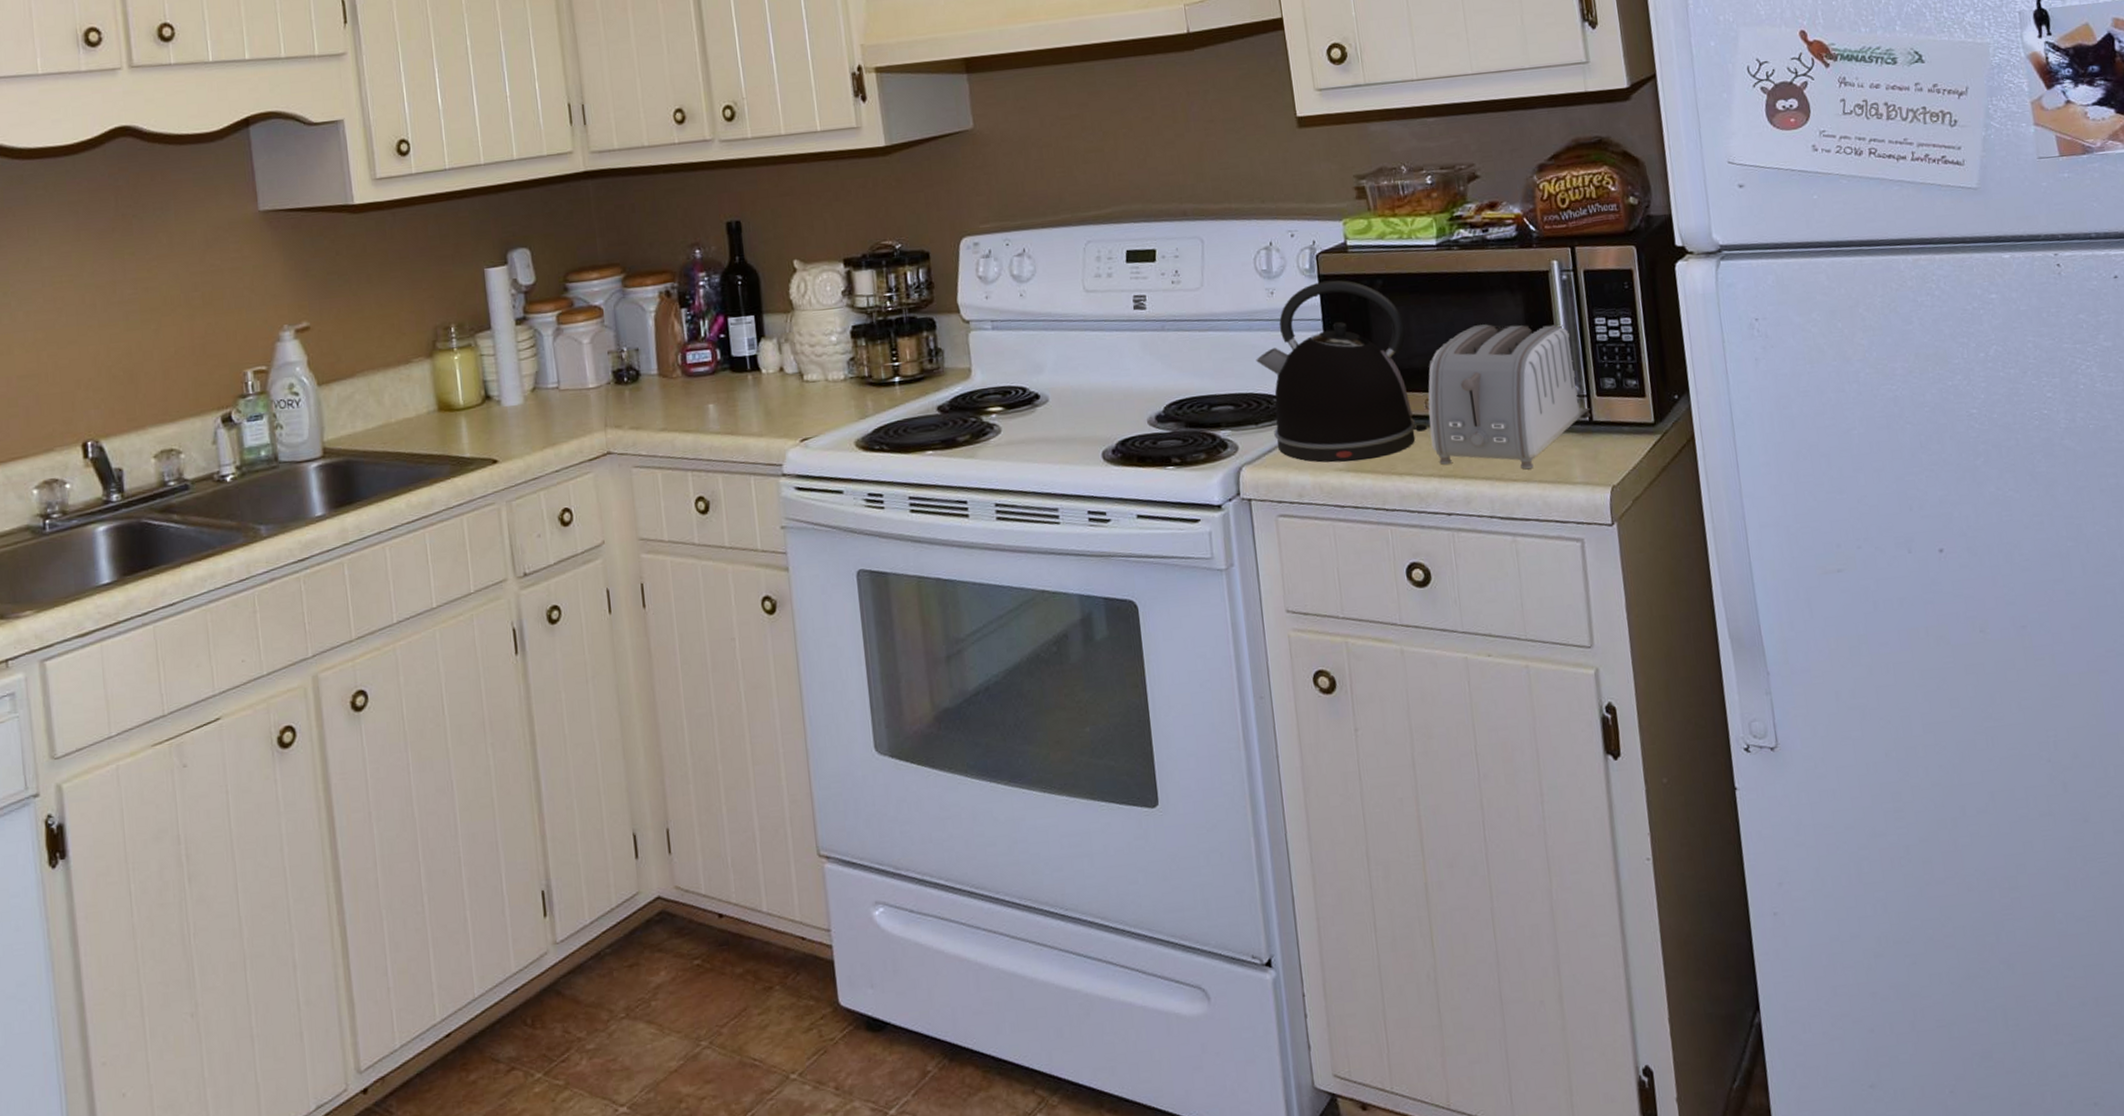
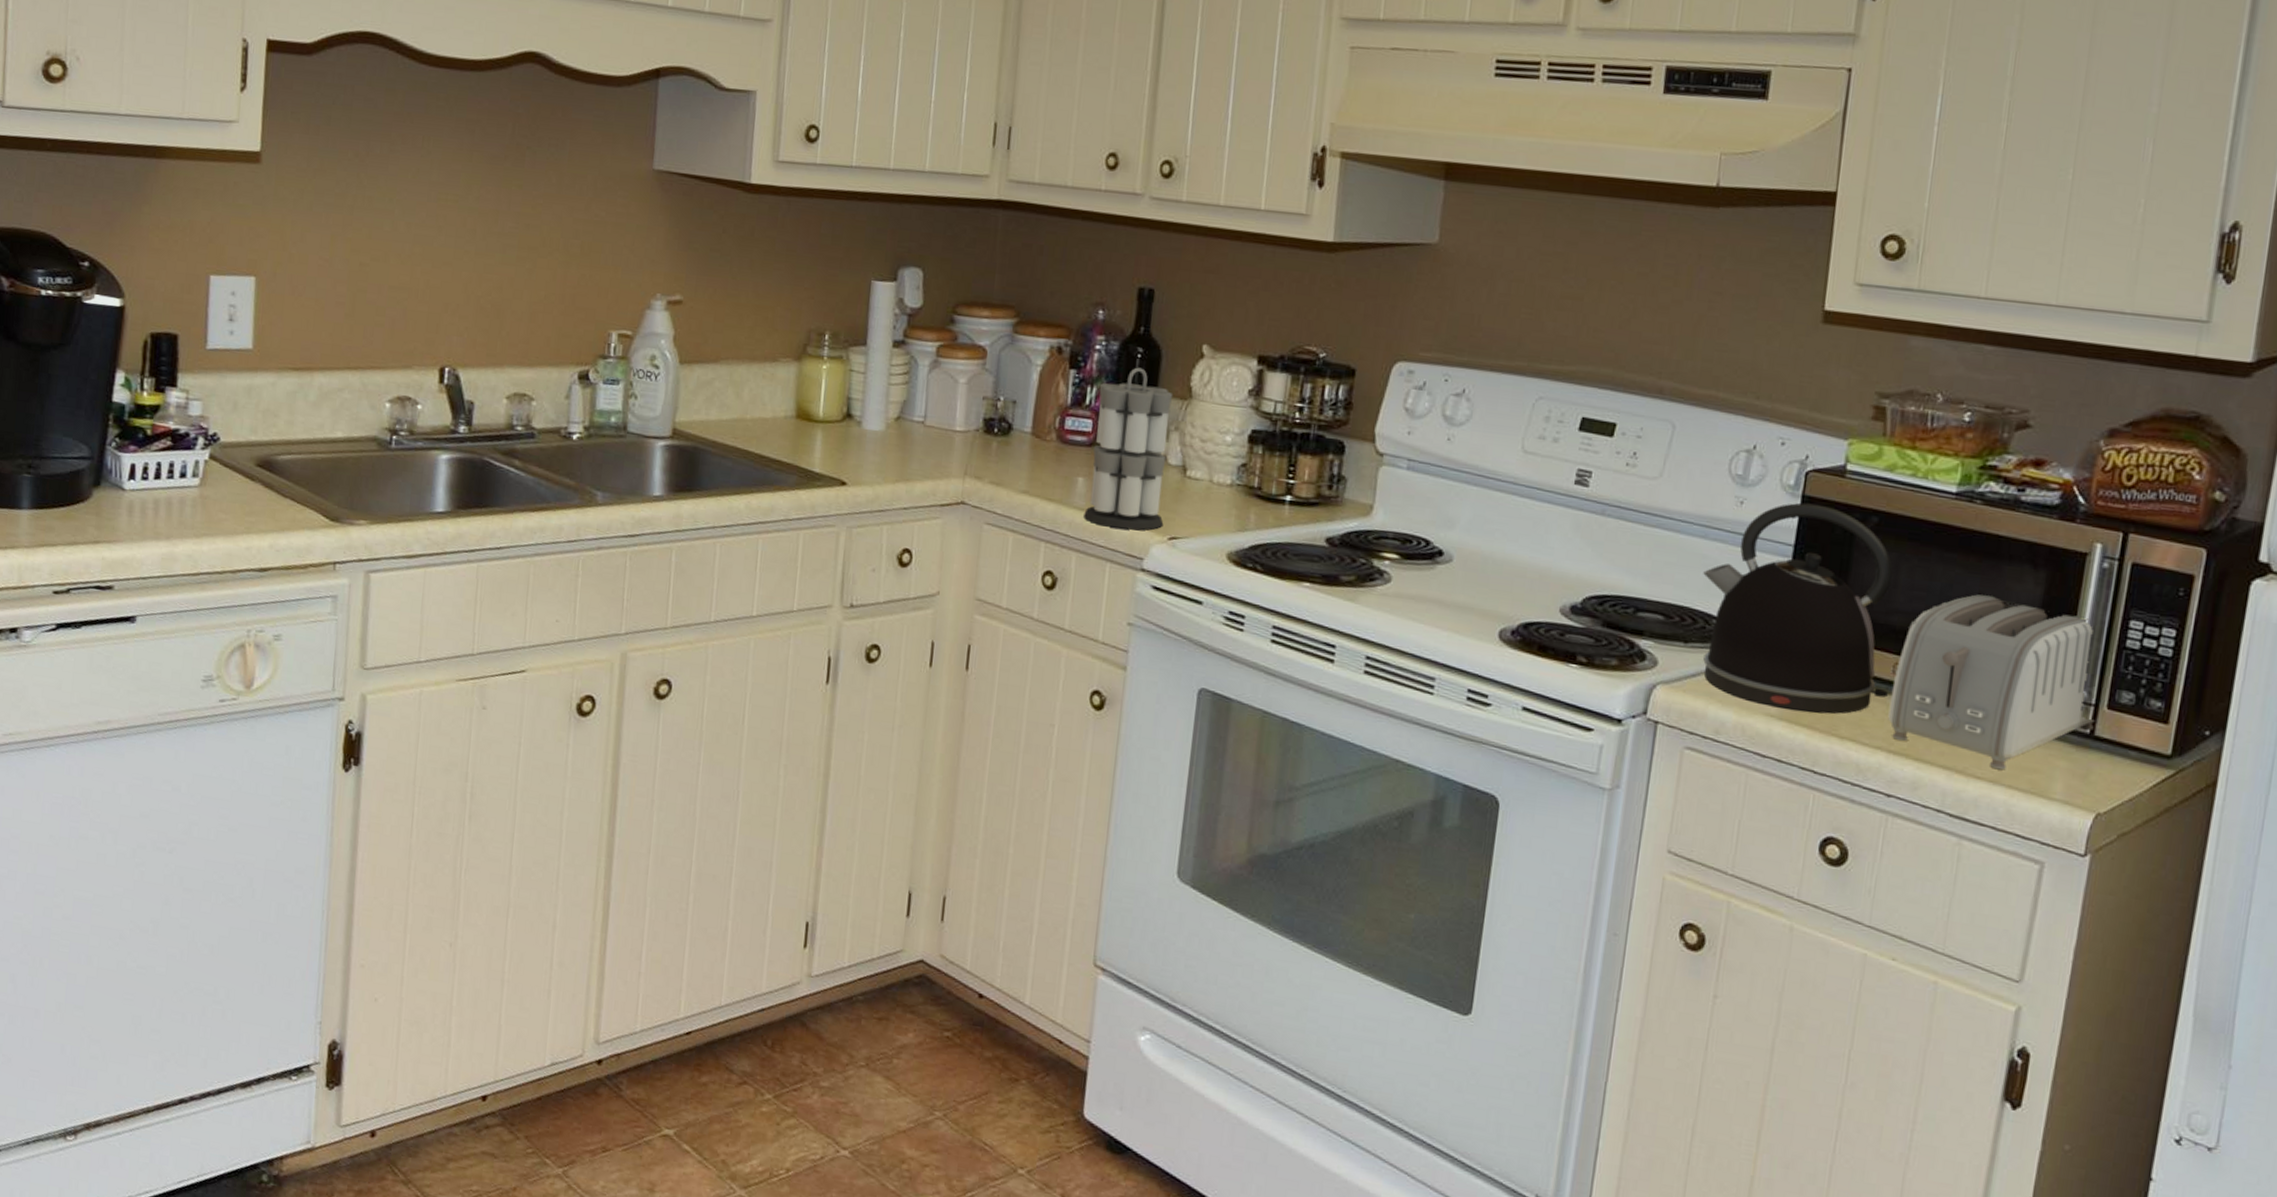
spice rack: none [710,293,794,444] -> present [1084,367,1174,531]

